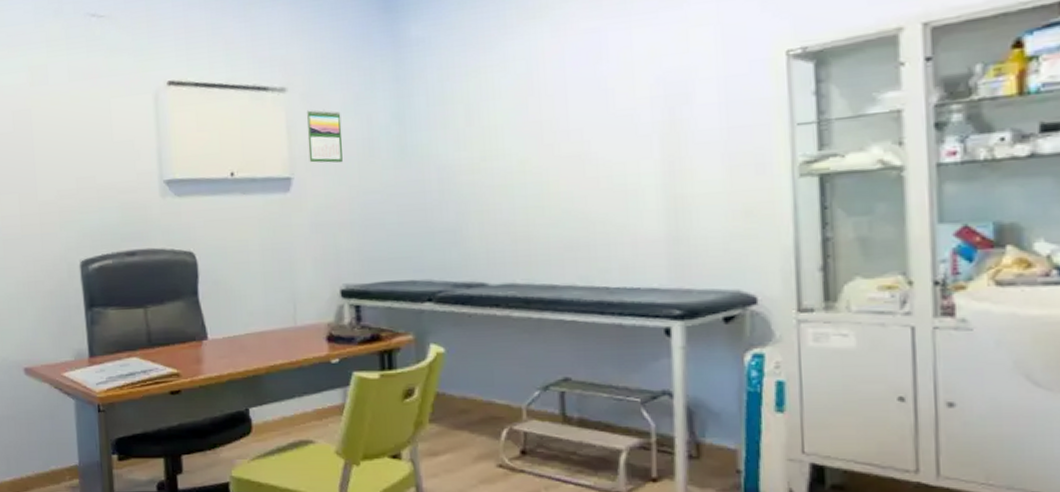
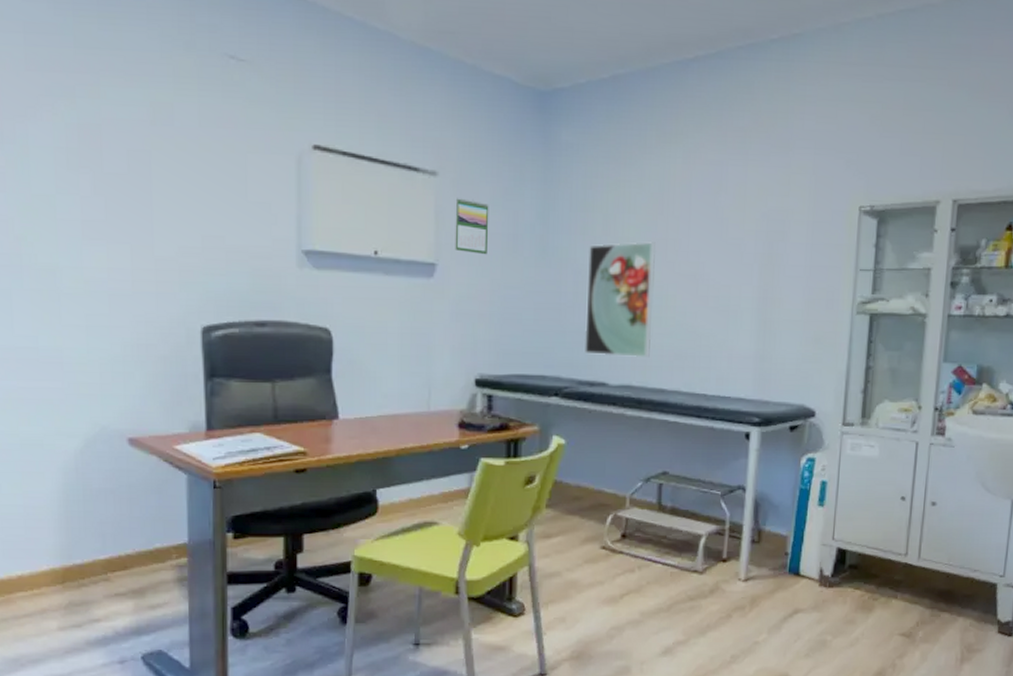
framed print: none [450,126,535,254] -> present [584,242,657,358]

